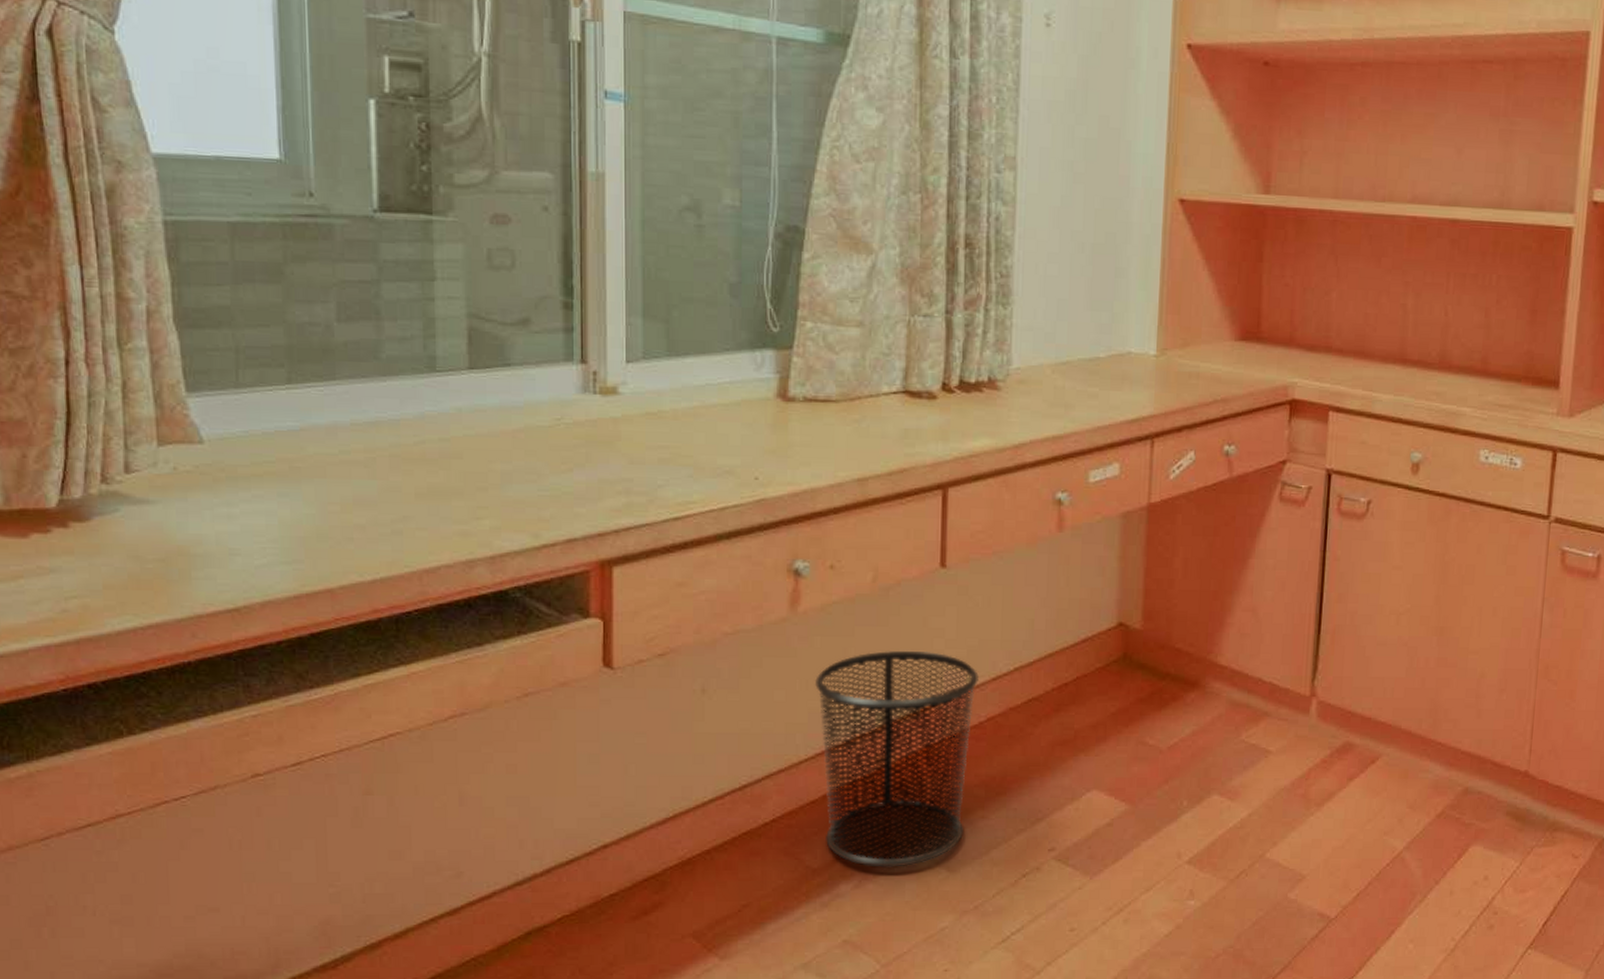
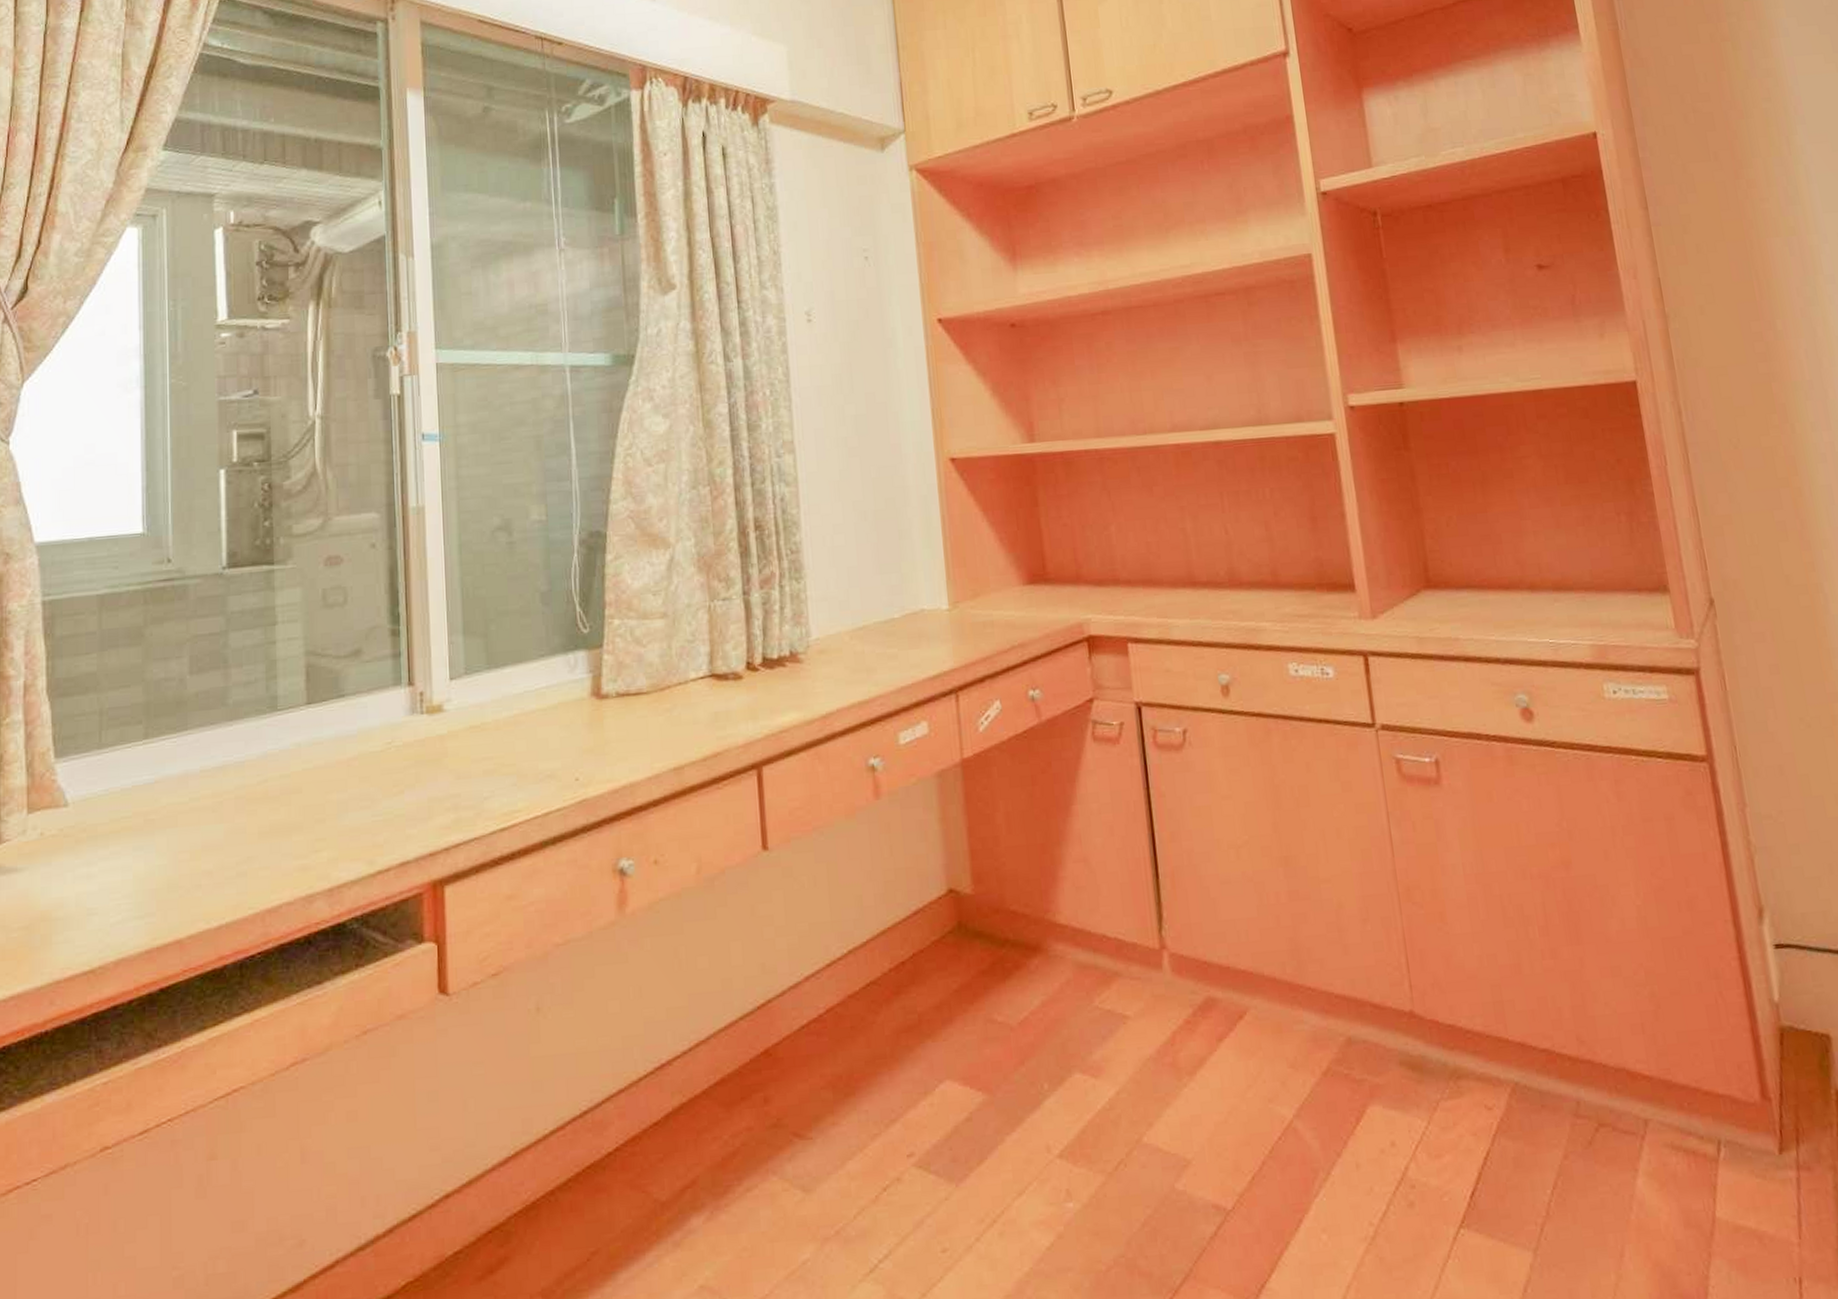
waste bin: present [815,650,979,867] -> none [648,942,815,1194]

